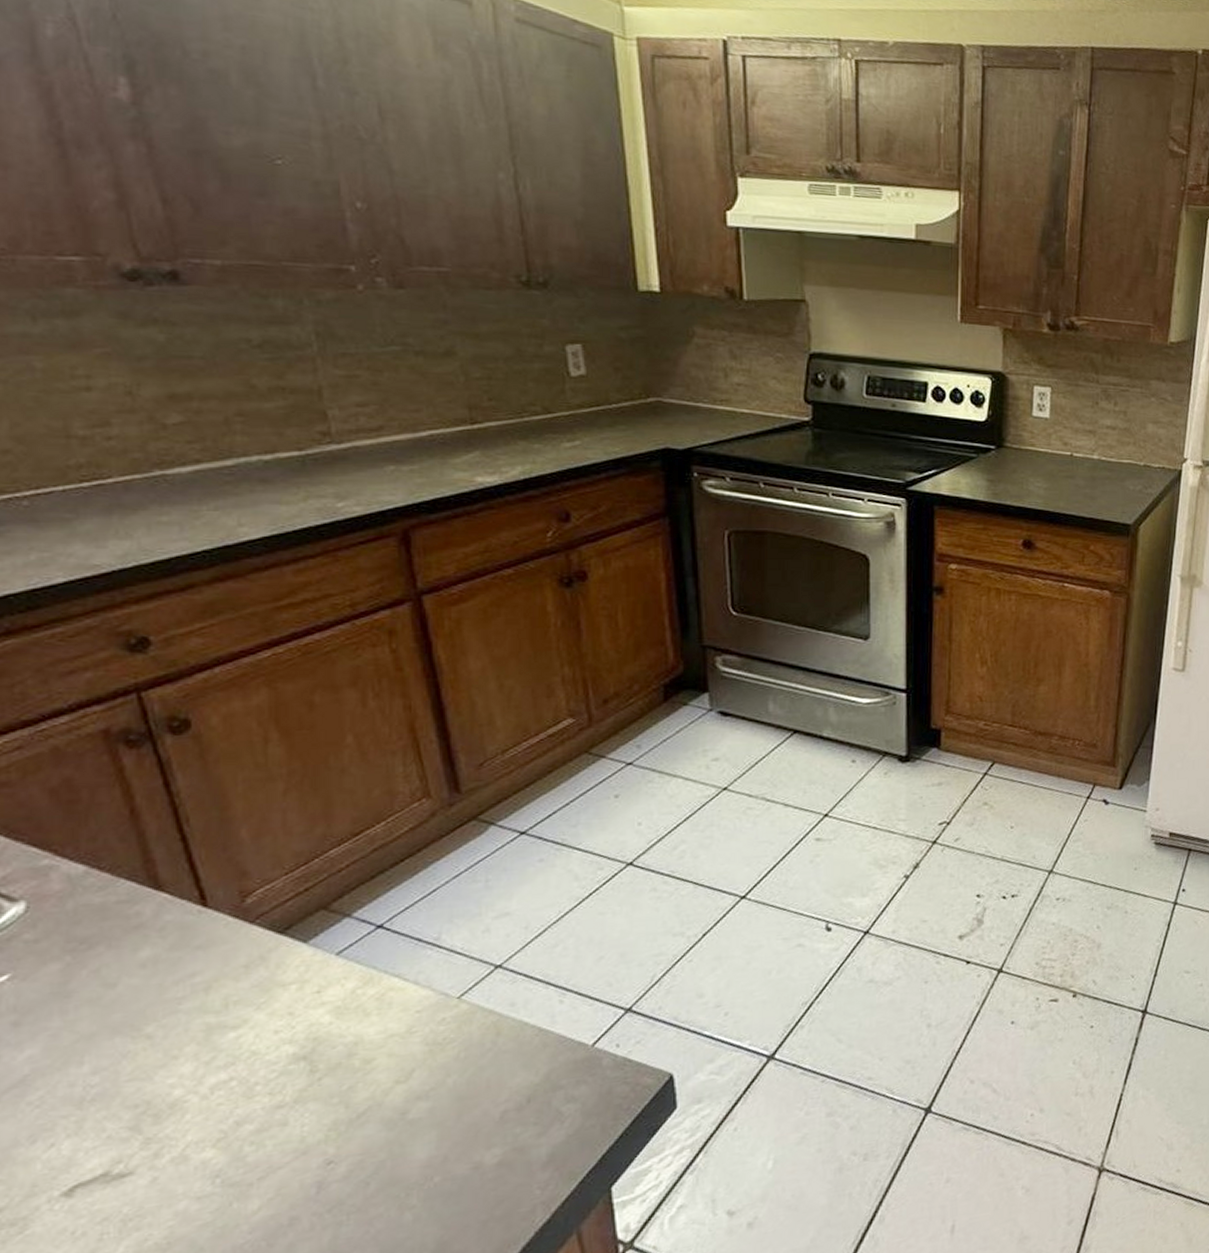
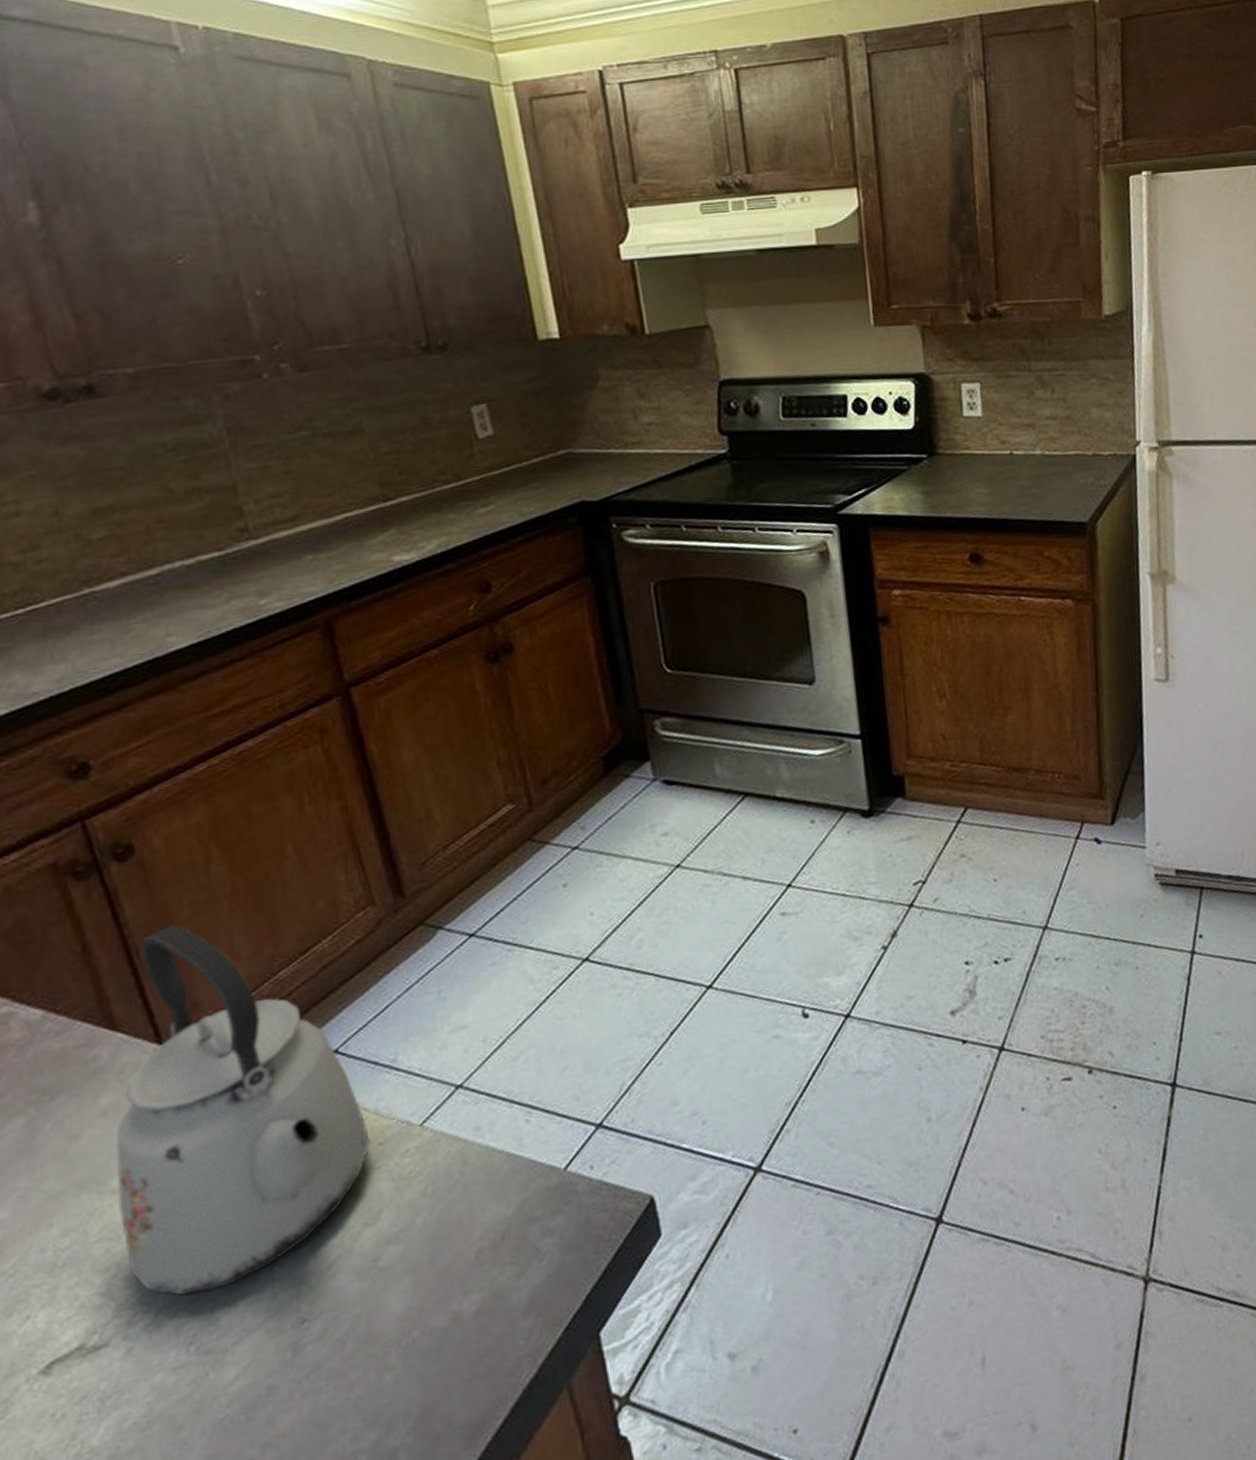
kettle: none [152,798,408,1135] -> present [116,924,371,1297]

